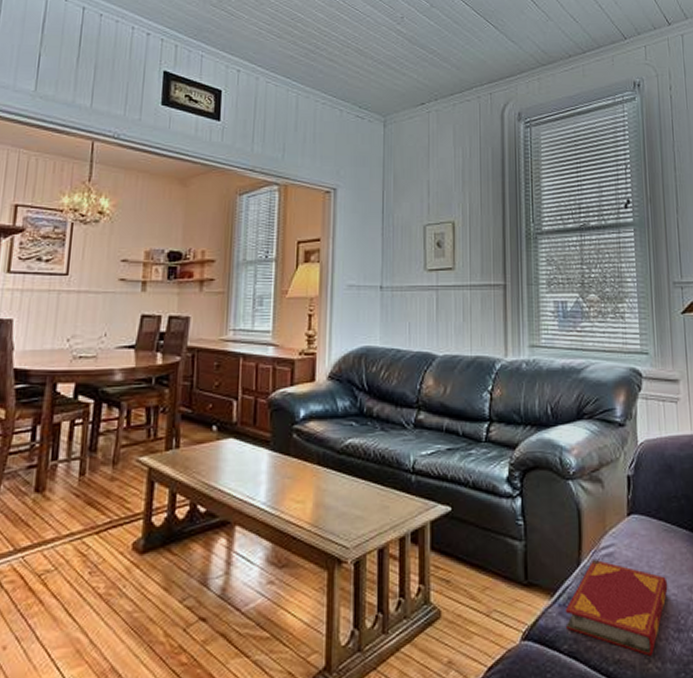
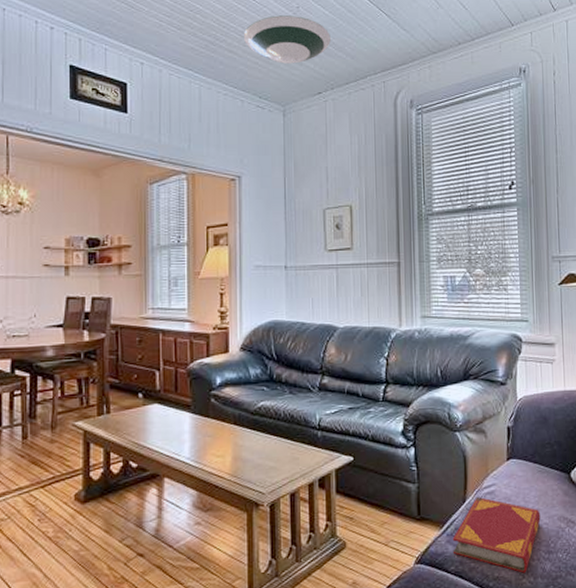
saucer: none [346,25,435,74] -> present [244,15,330,64]

